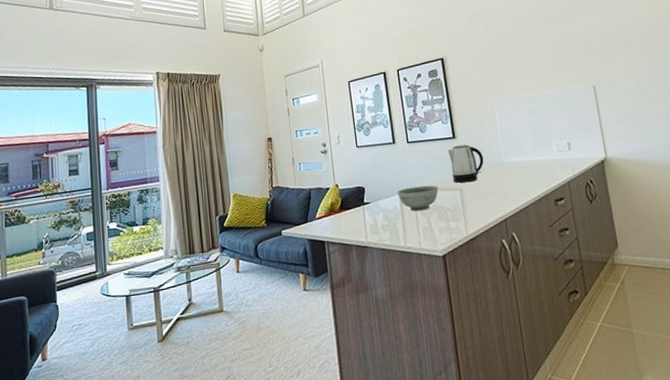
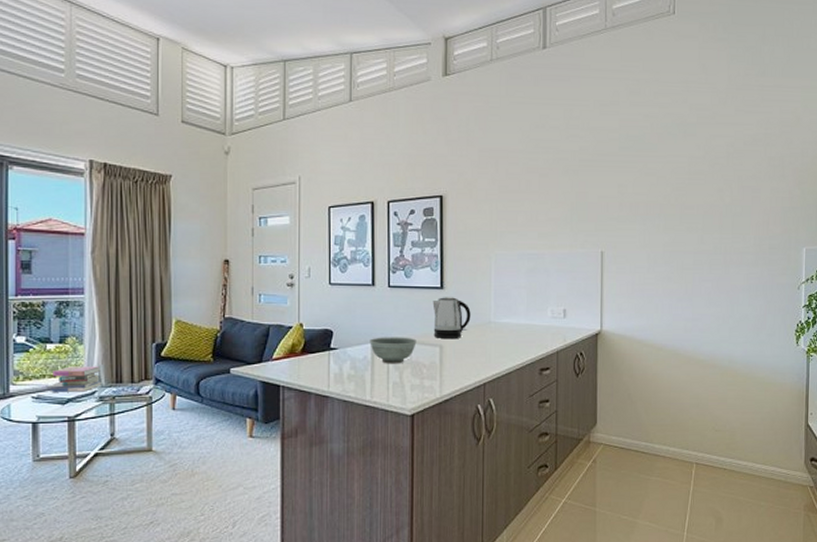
books: none [134,241,178,268] -> present [46,366,102,392]

